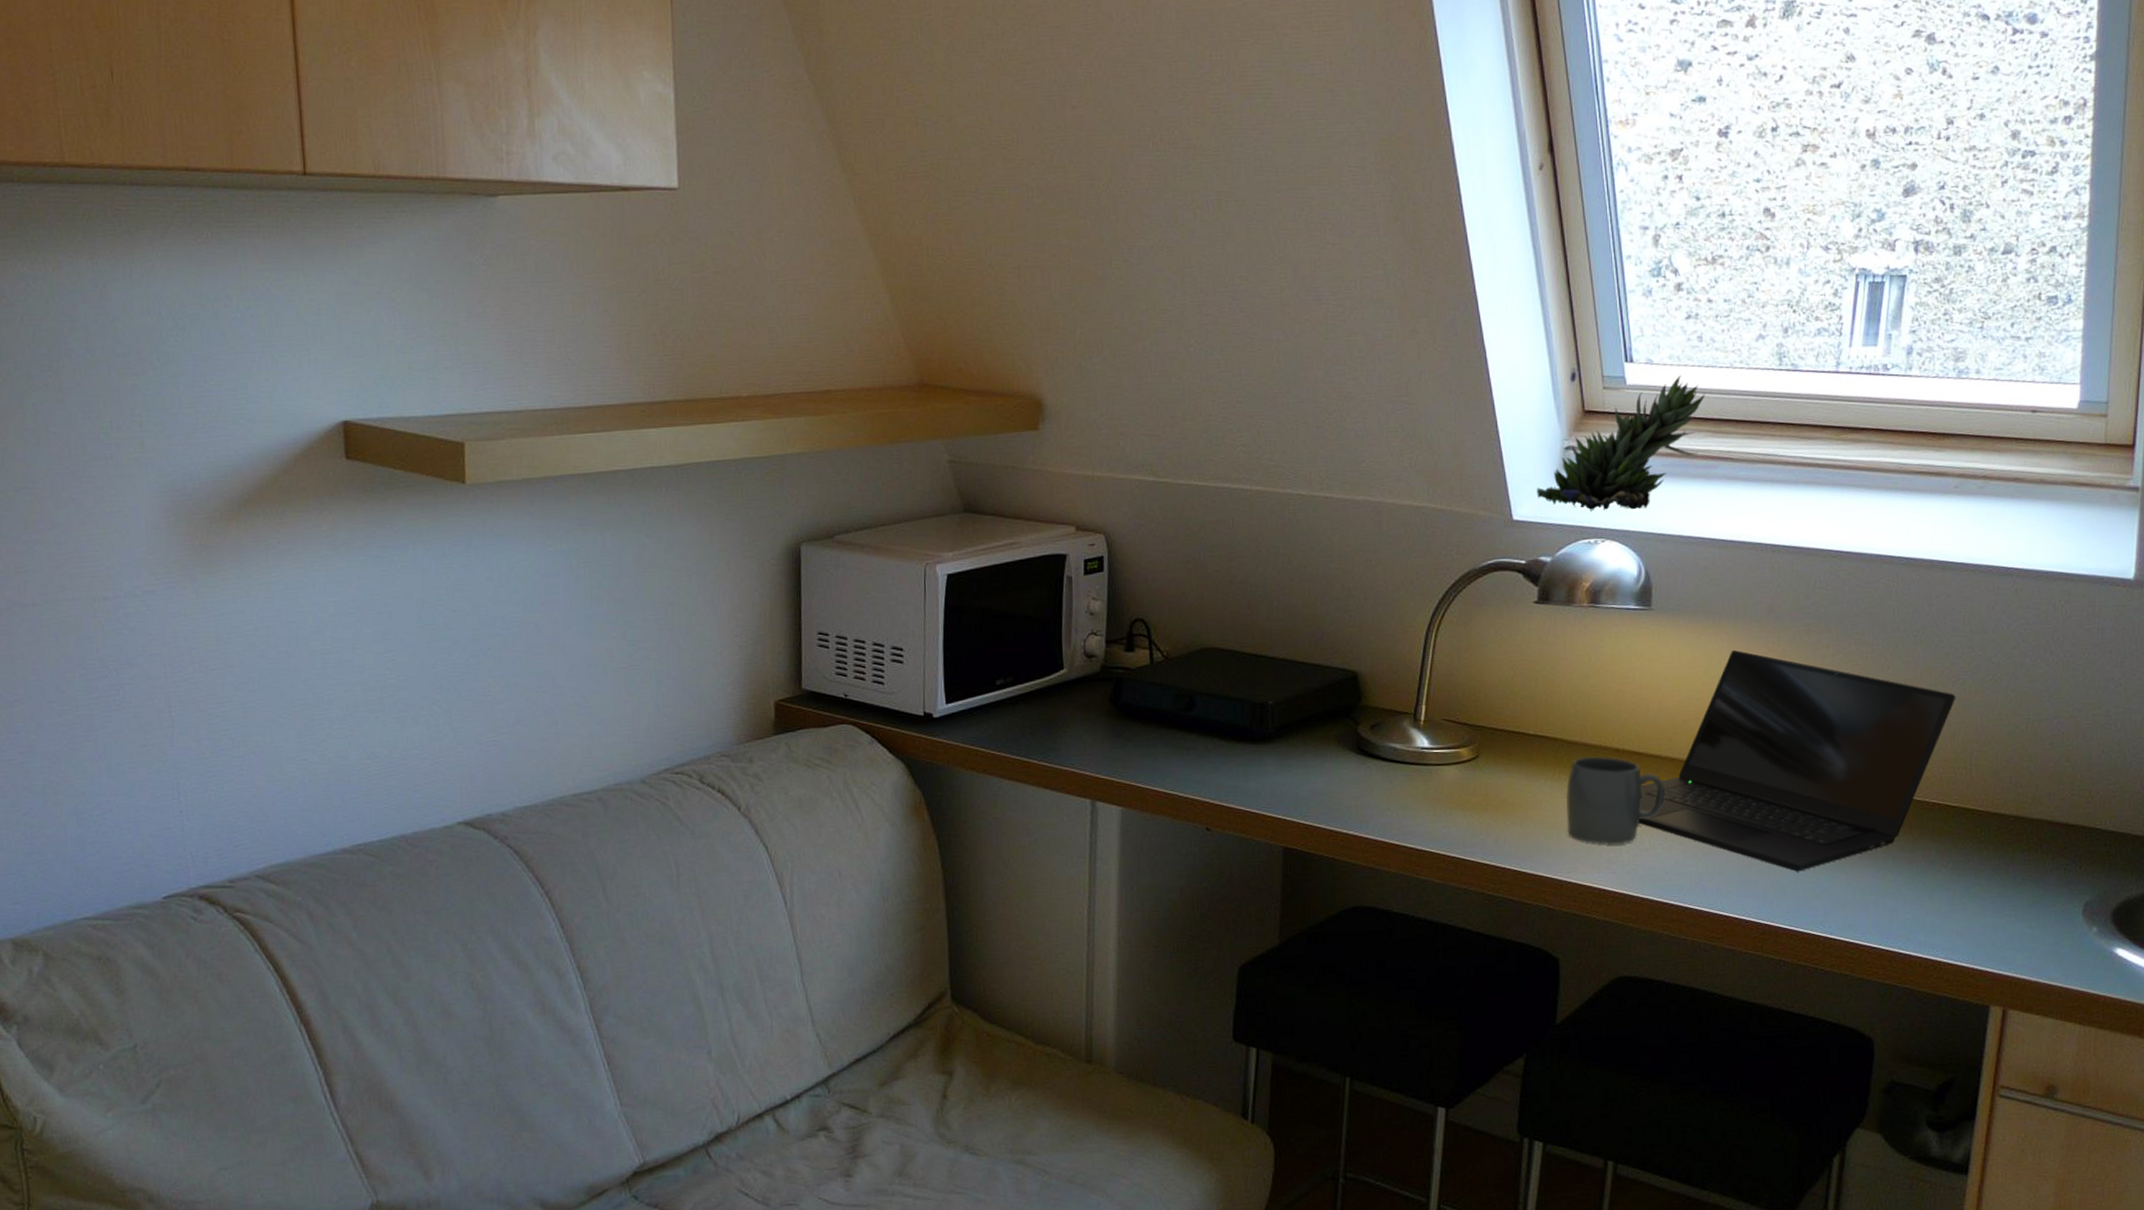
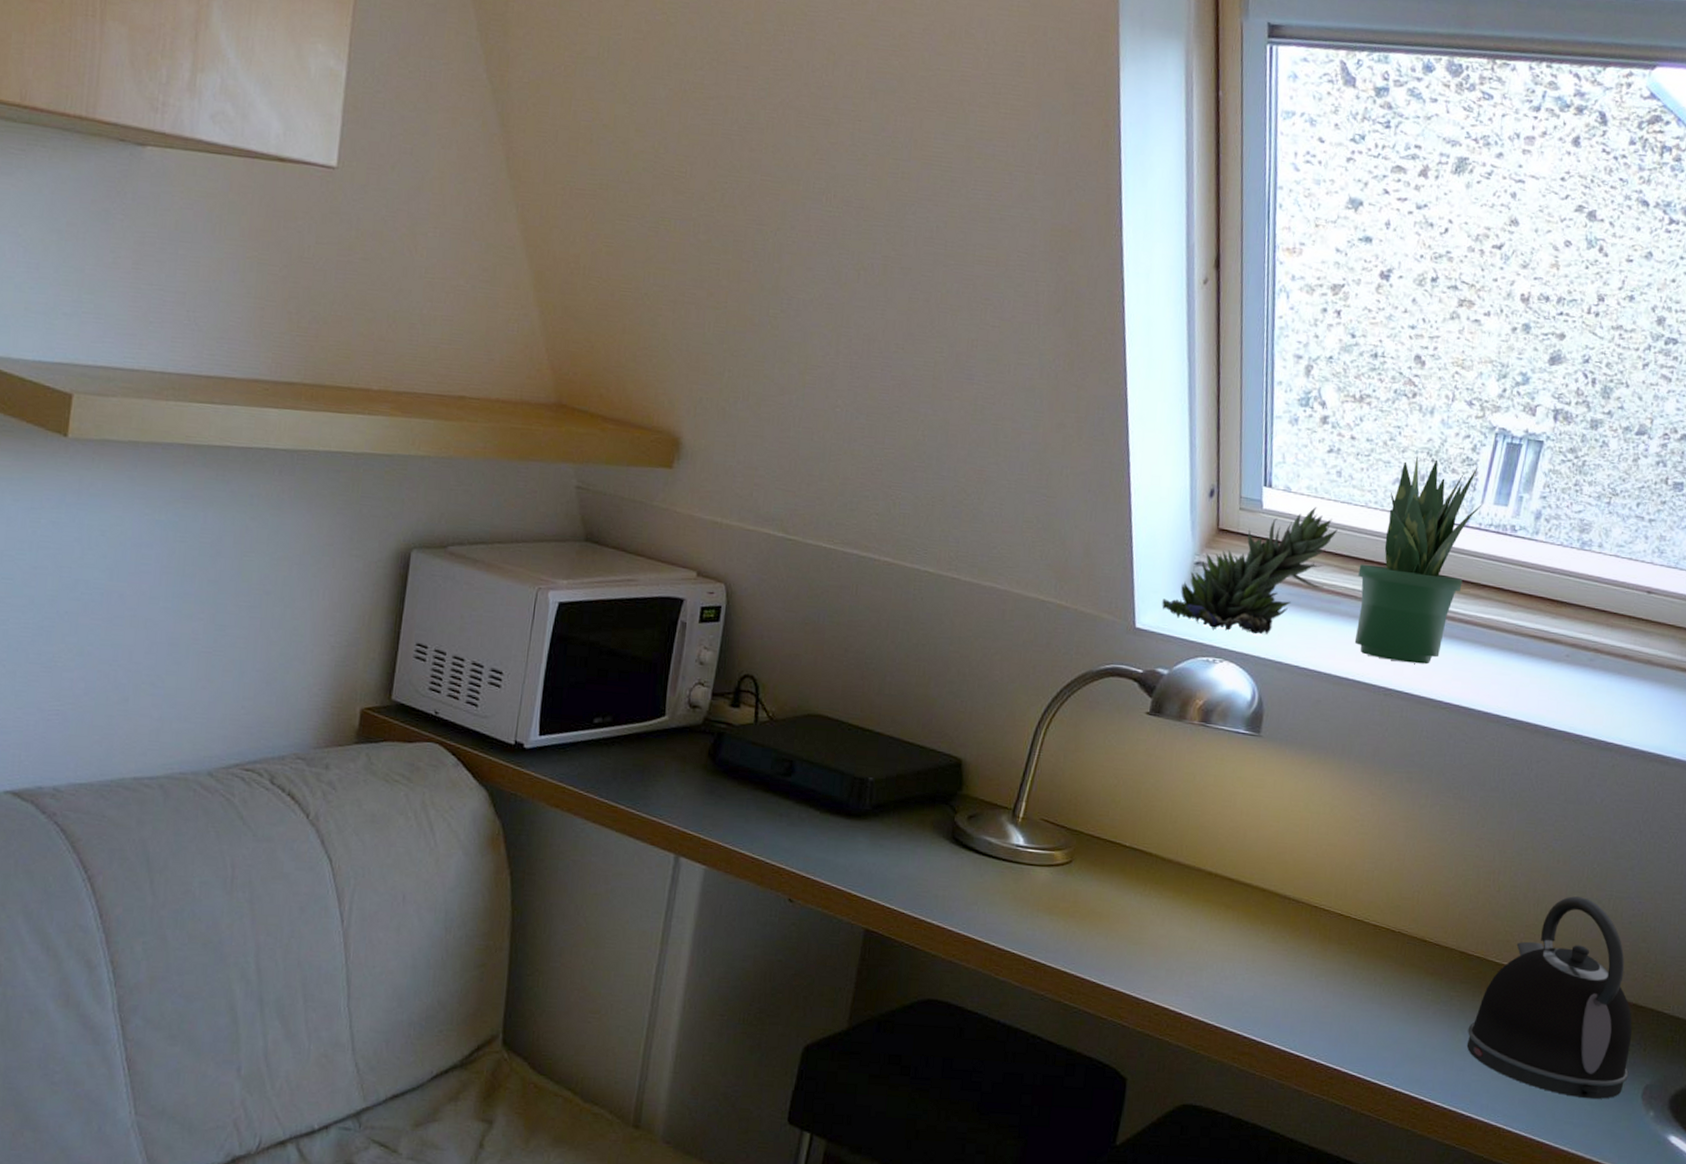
mug: present [1565,756,1665,844] -> none [1151,876,1252,969]
laptop: present [1638,649,1956,872] -> none [1221,787,1545,1020]
planter: none [1731,309,1850,517] -> present [1354,456,1482,665]
kettle: none [1896,724,2067,923] -> present [1466,896,1632,1099]

